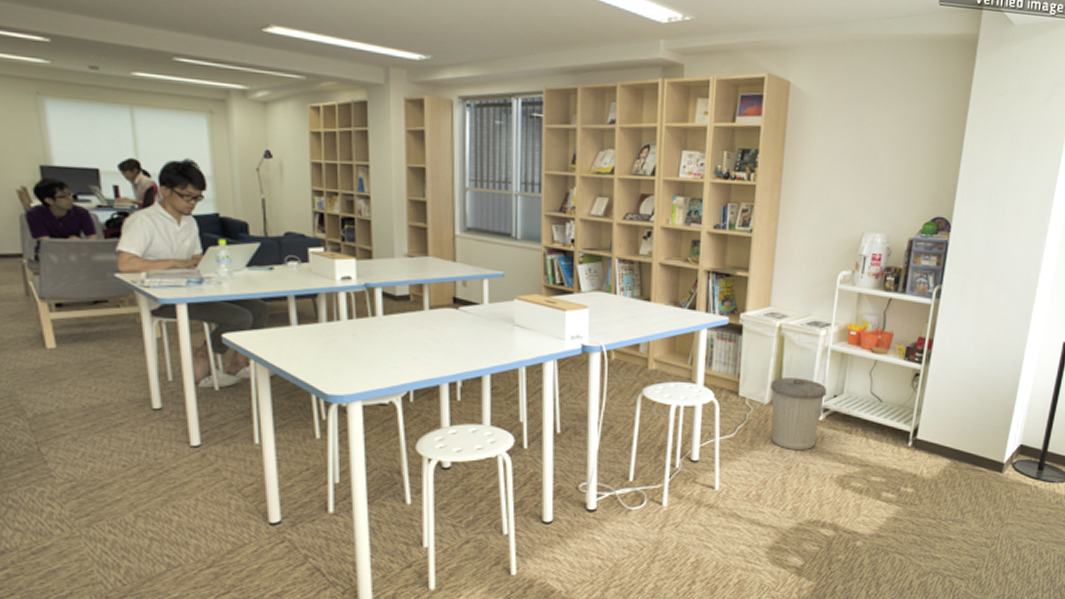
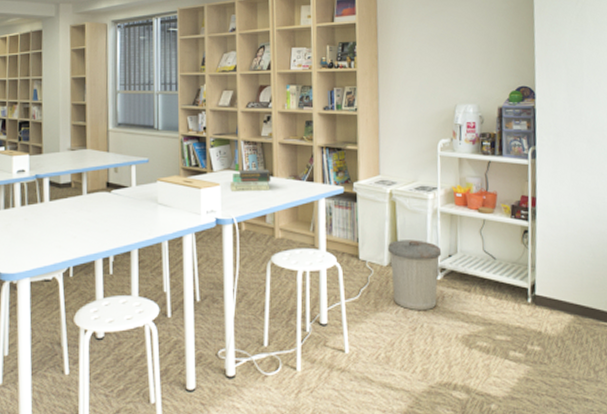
books: none [600,291,648,317] -> present [230,169,271,191]

